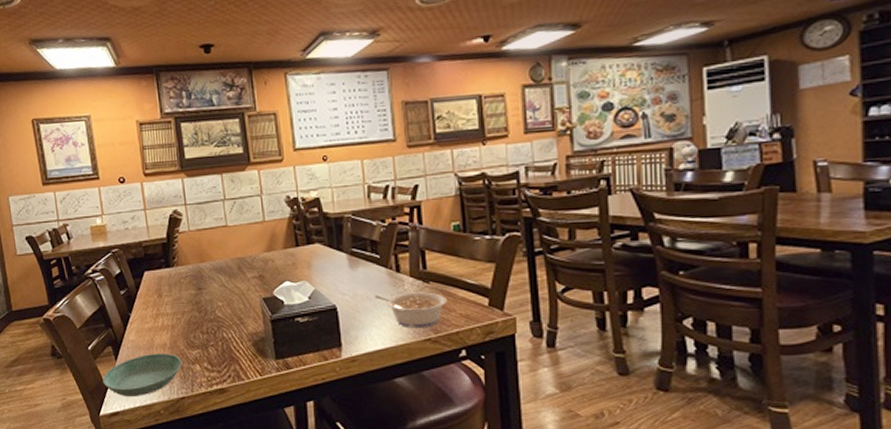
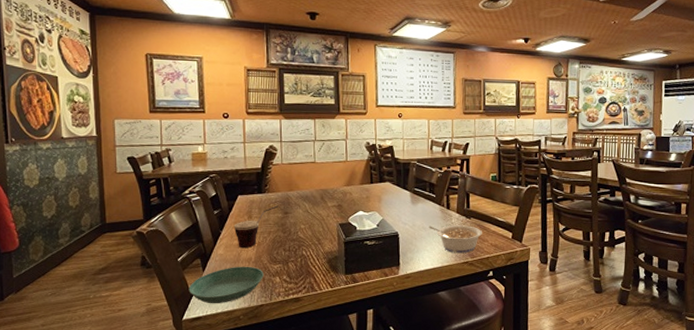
cup: none [143,280,191,333] -> present [233,205,279,249]

